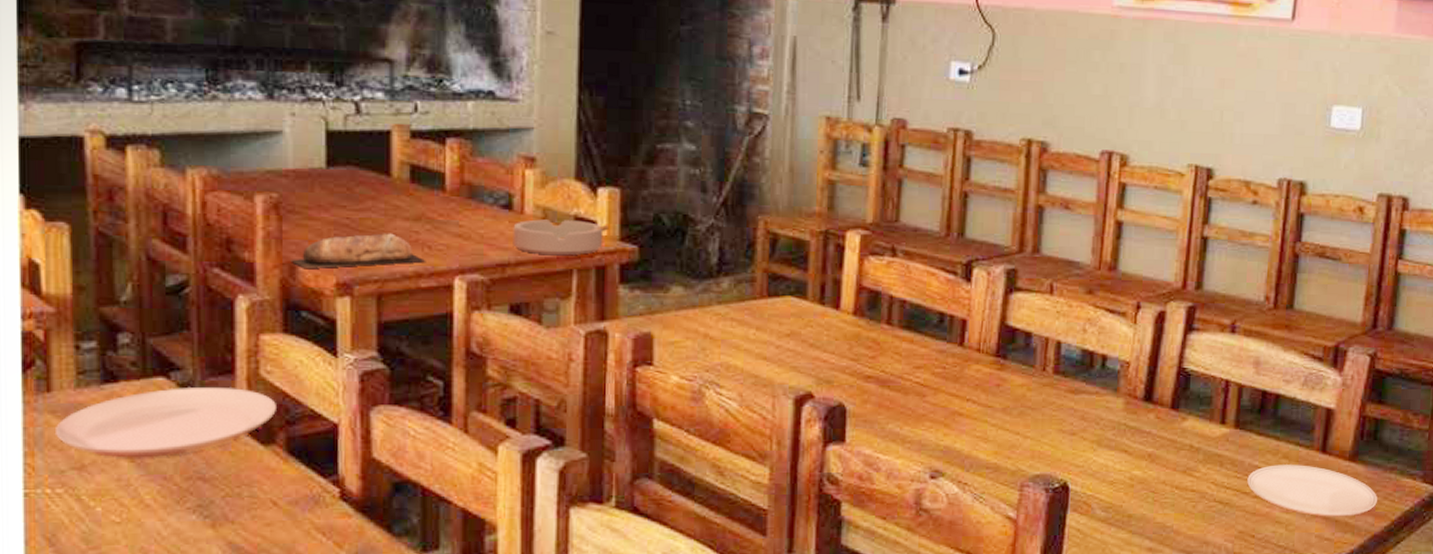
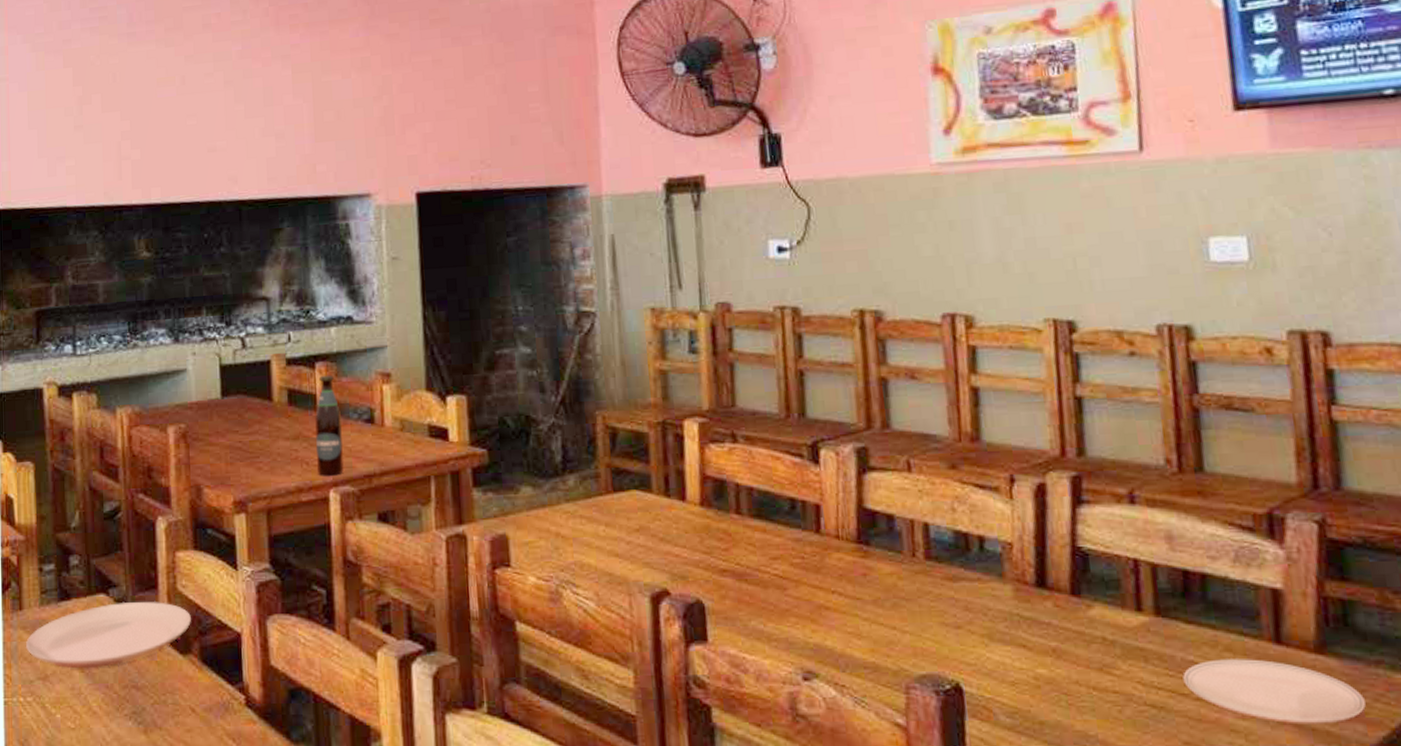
bread loaf: present [290,233,426,270] -> none [197,453,305,491]
bottle: none [441,153,474,262] -> present [315,374,344,476]
ashtray: present [513,219,610,256] -> none [376,429,460,464]

